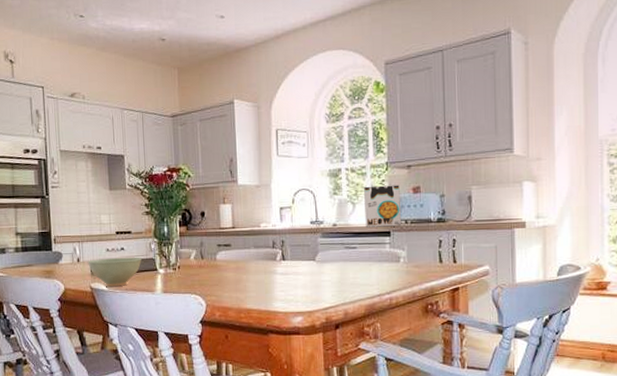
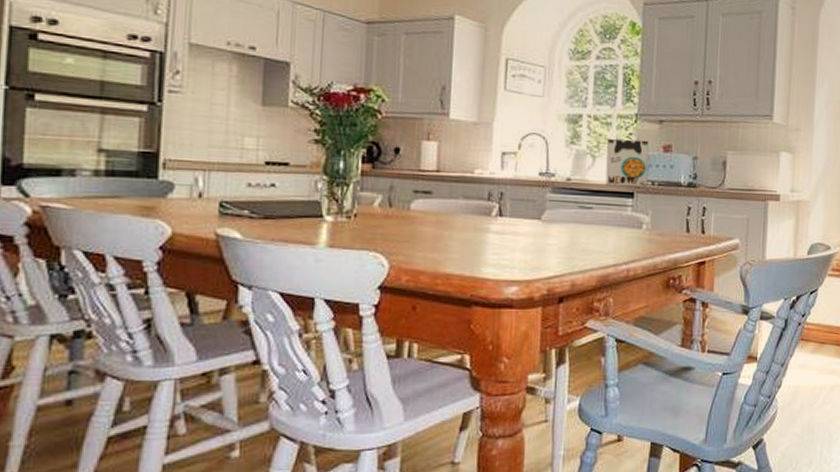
bowl: present [87,258,142,286] -> none [214,196,301,235]

